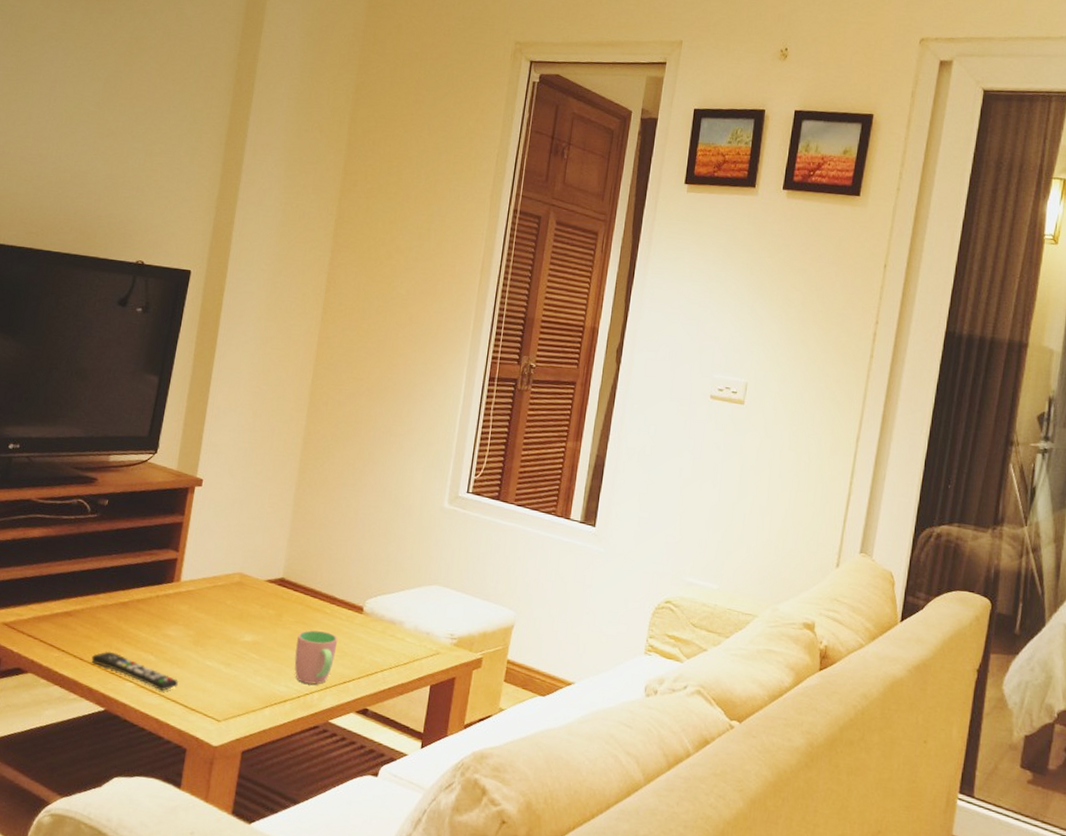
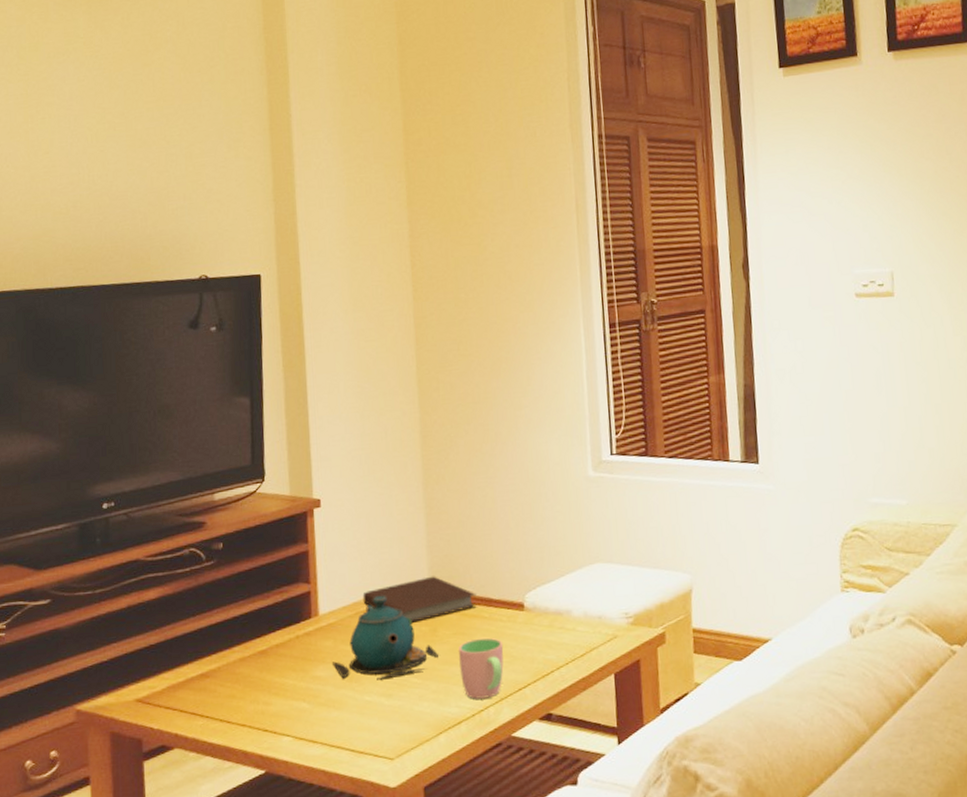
remote control: present [91,651,178,691] -> none [240,707,339,740]
teapot: none [184,574,280,649] -> present [333,595,439,680]
notebook: none [222,567,323,605] -> present [362,576,477,623]

